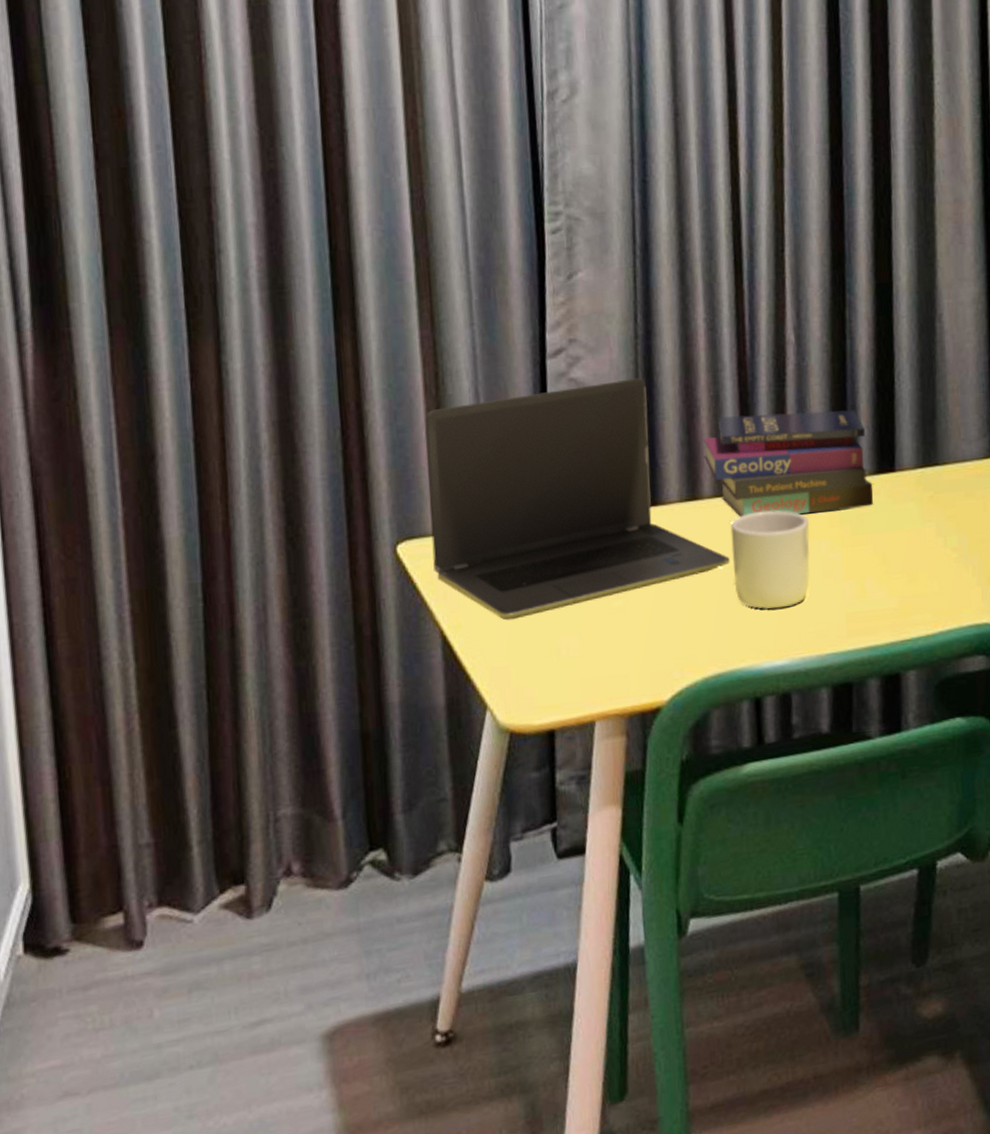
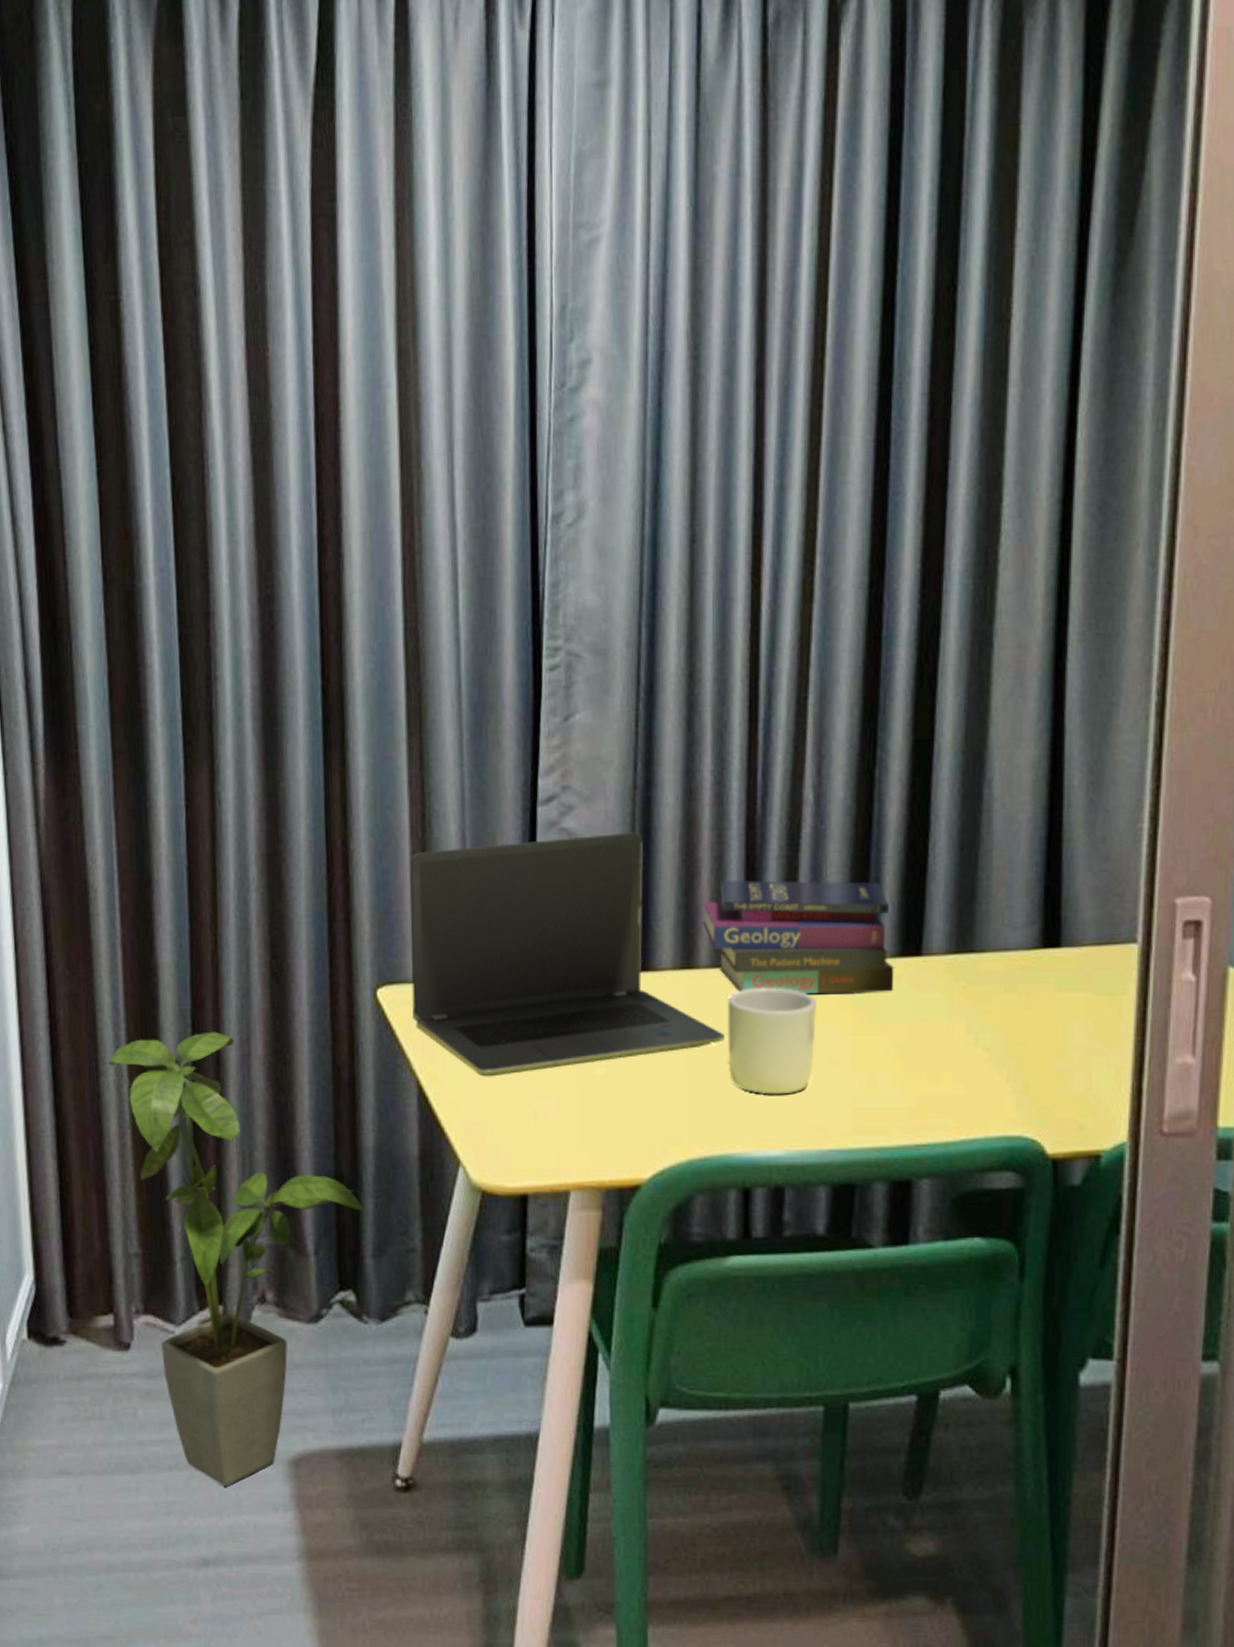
house plant: none [111,603,394,1076] -> present [108,1031,366,1486]

